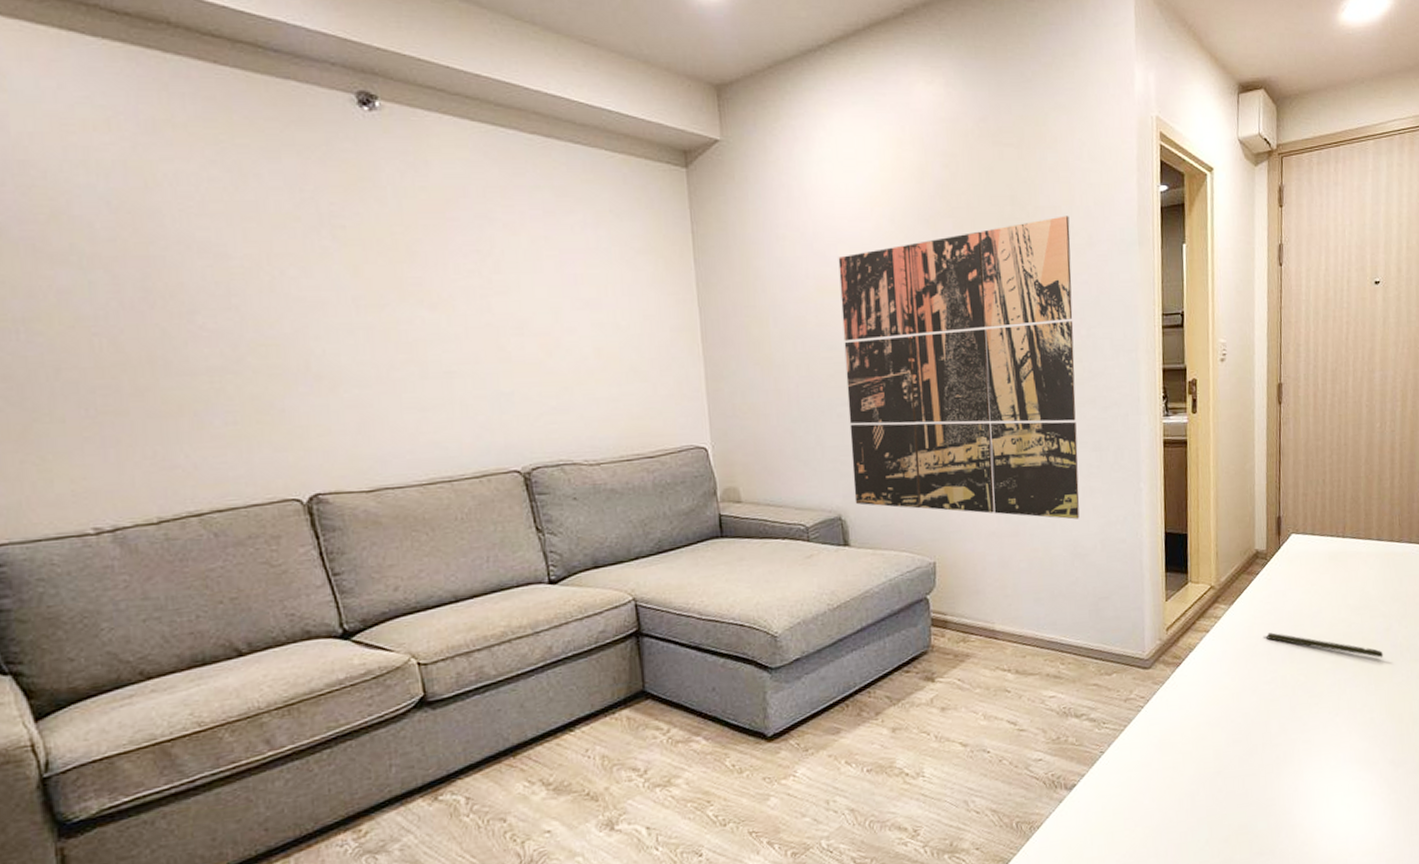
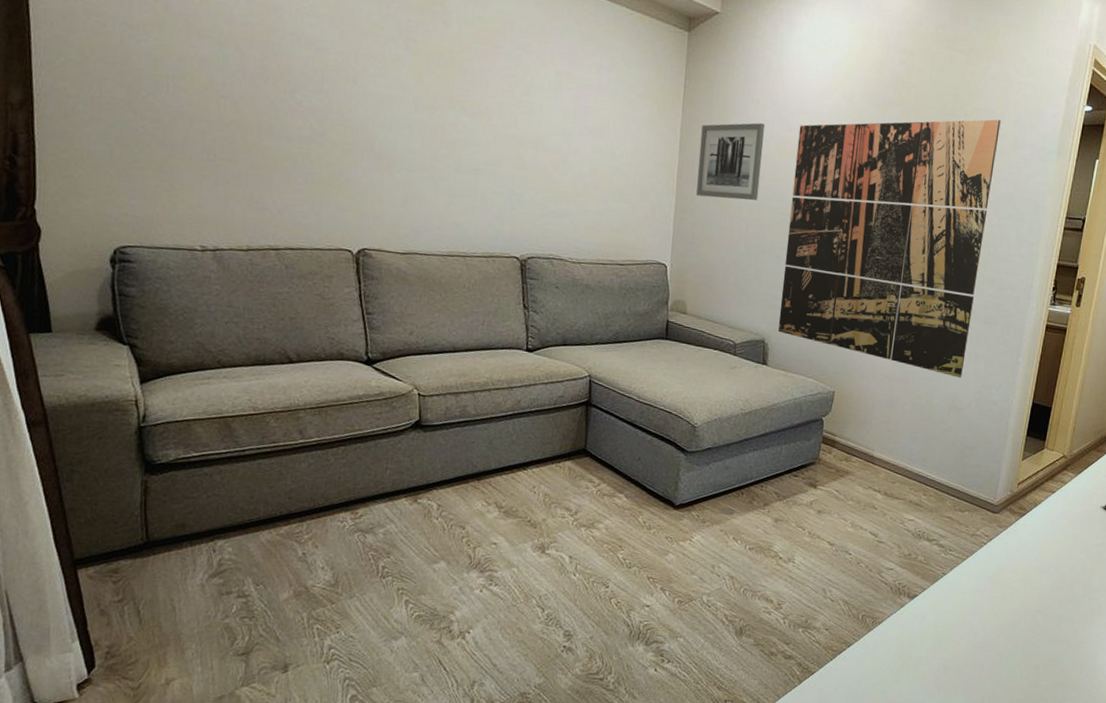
wall art: none [721,262,804,359] -> present [696,122,765,200]

